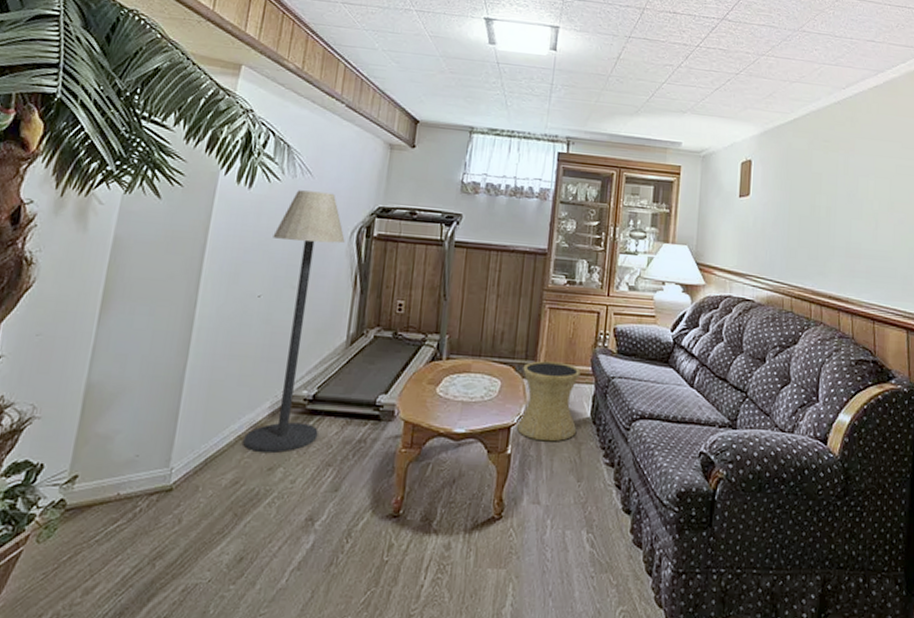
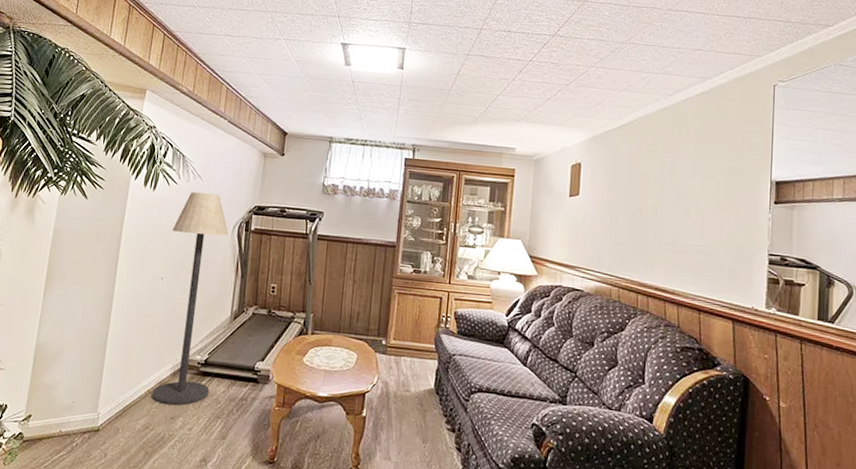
side table: present [516,361,581,442] -> none [370,338,426,408]

